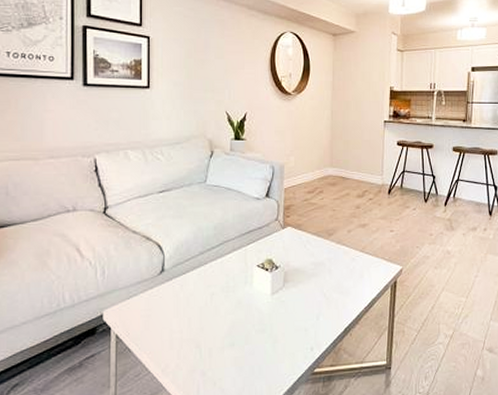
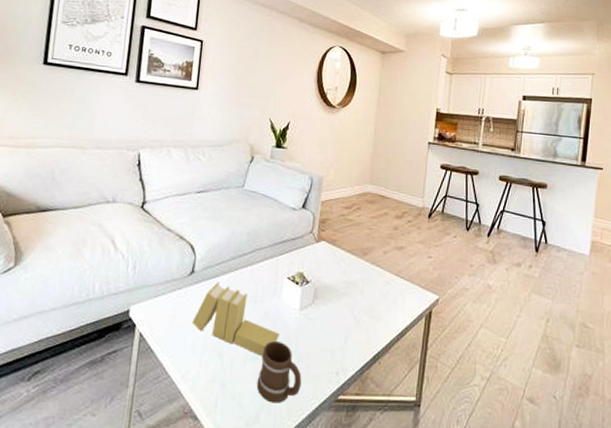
books: none [167,277,254,342] -> present [192,281,279,356]
mug: none [236,327,279,384] -> present [256,341,302,403]

